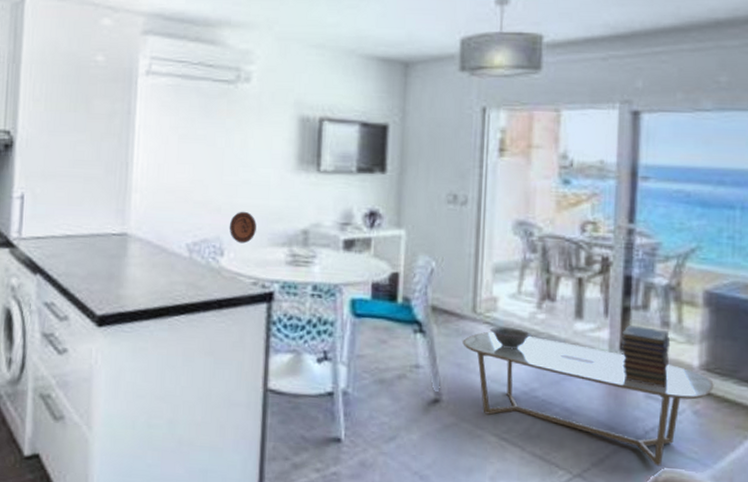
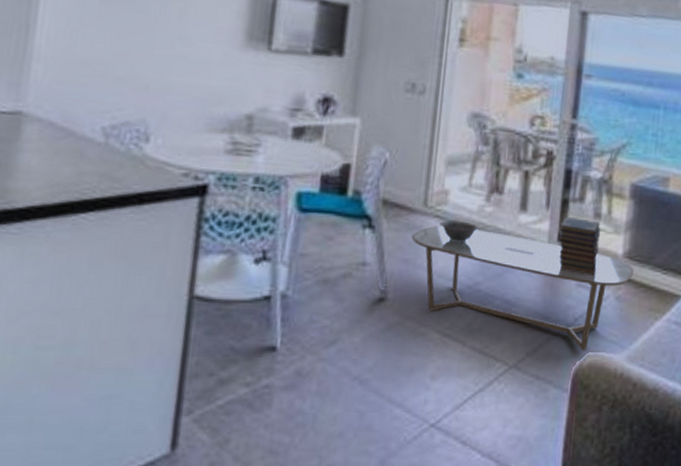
decorative plate: present [229,211,257,244] -> none [158,90,193,129]

